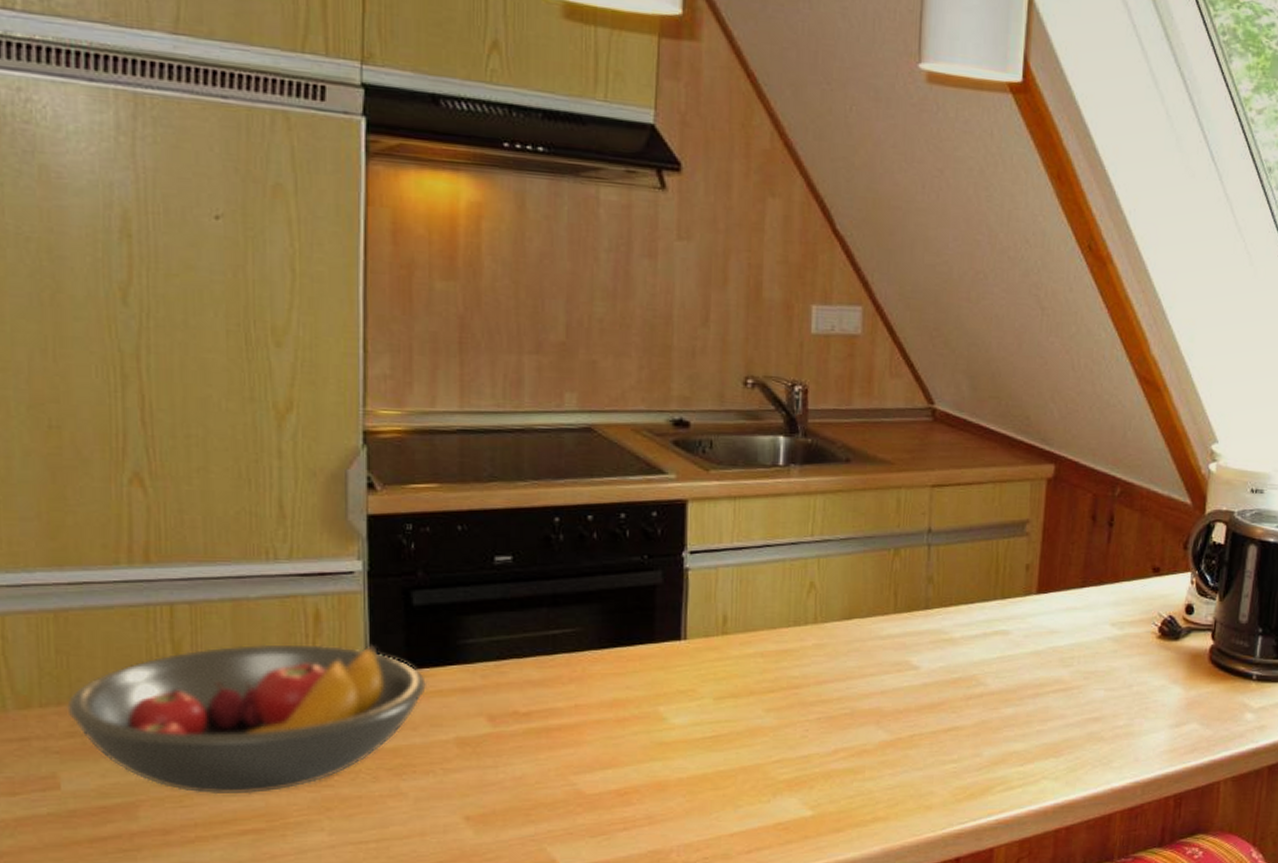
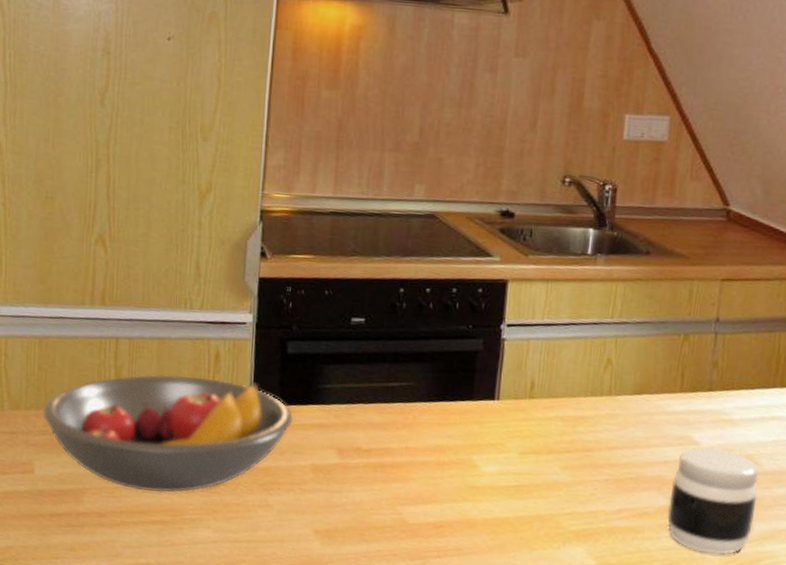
jar: none [889,672,984,787] -> present [667,447,758,555]

